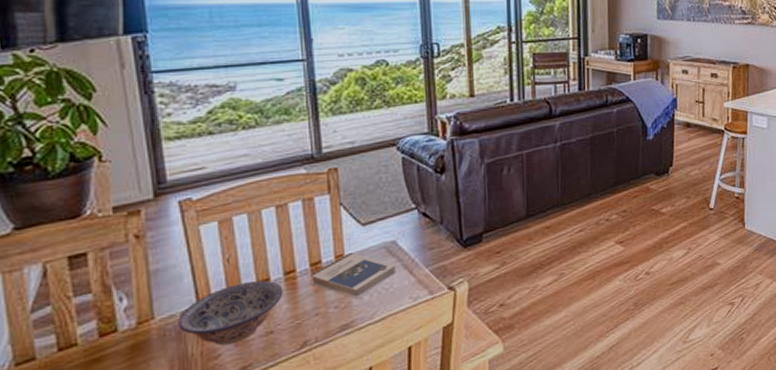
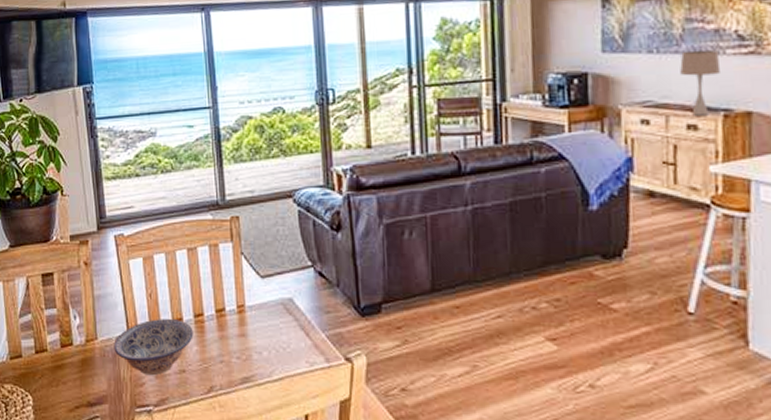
hardback book: present [310,253,397,299] -> none [216,305,294,353]
table lamp: none [707,20,732,67] -> present [680,49,722,116]

